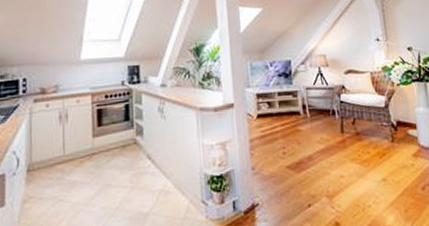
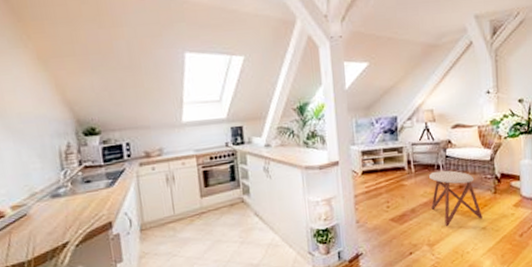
stool: none [324,116,382,177] -> present [428,170,482,227]

